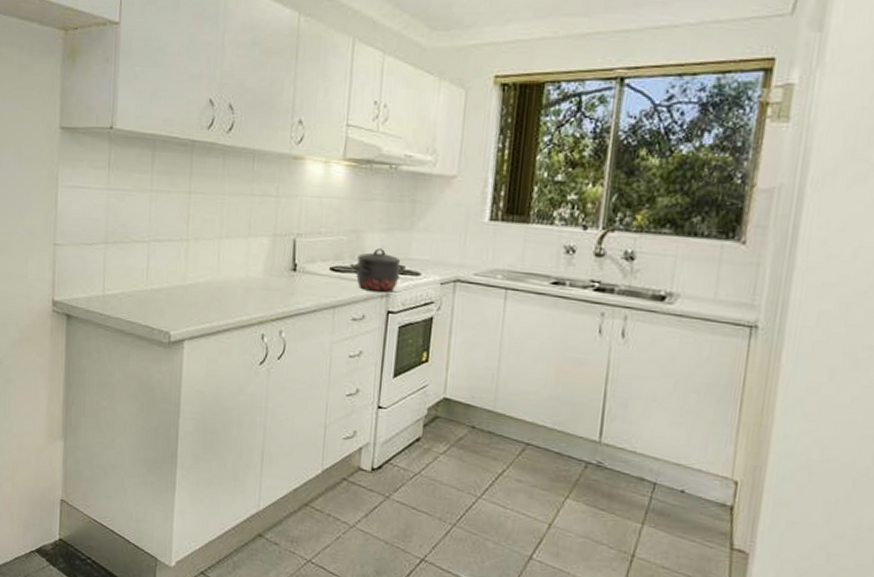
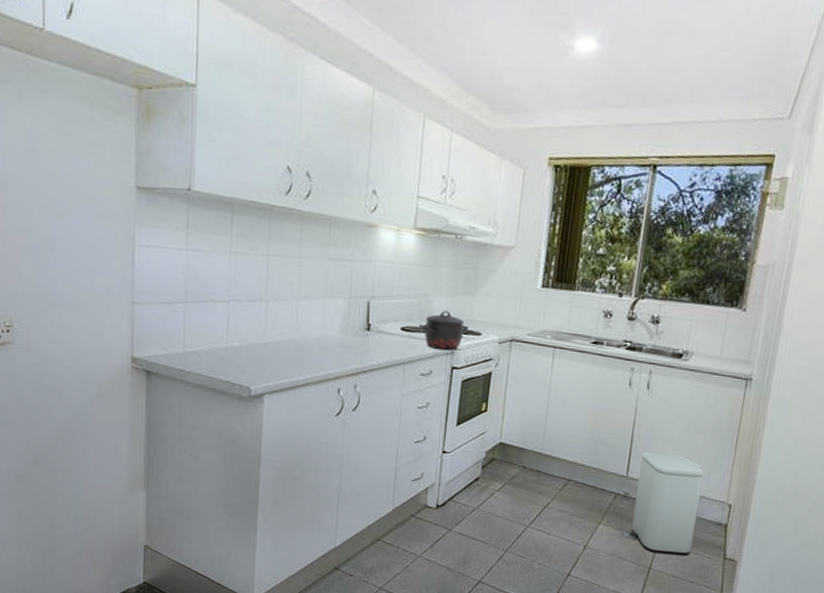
pedal bin: none [594,412,700,543] -> present [620,451,705,556]

